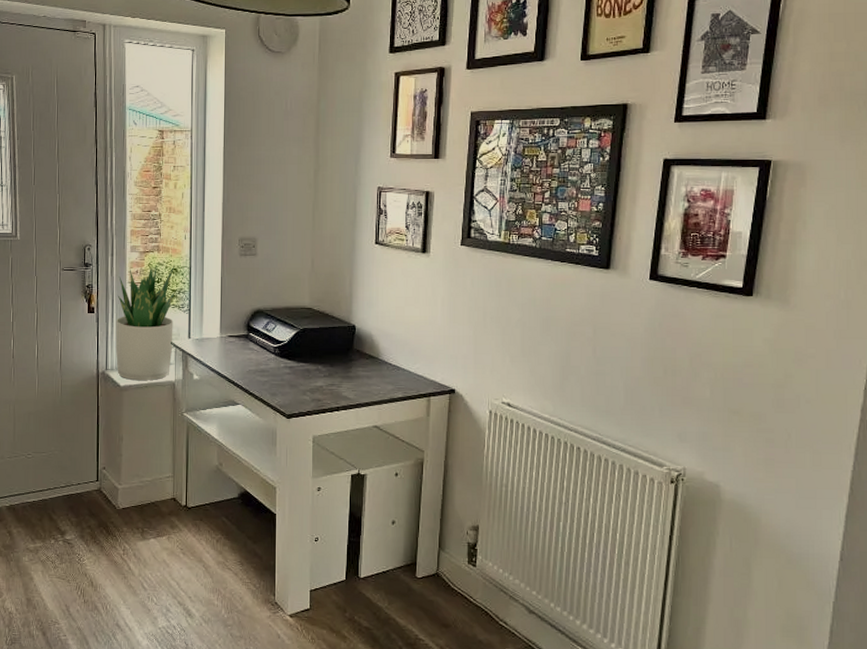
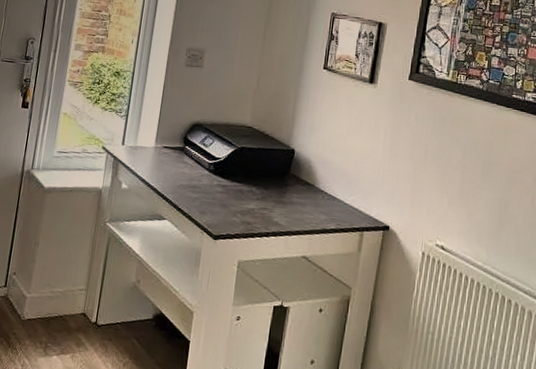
planter: present [115,265,175,381] -> none [43,66,117,185]

